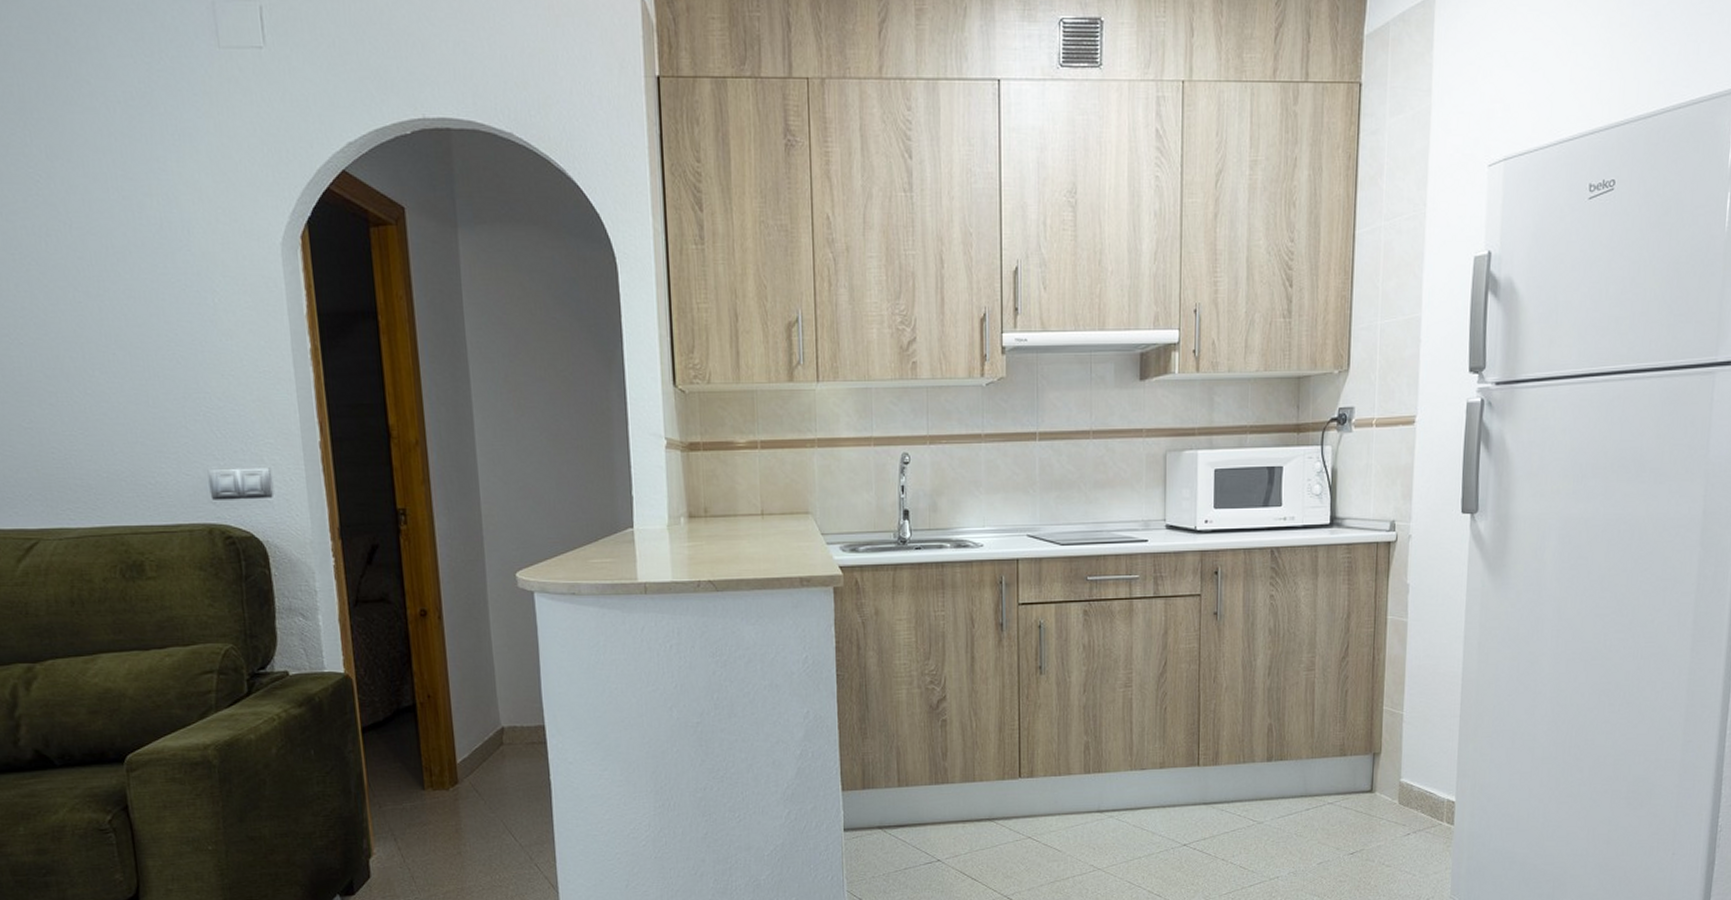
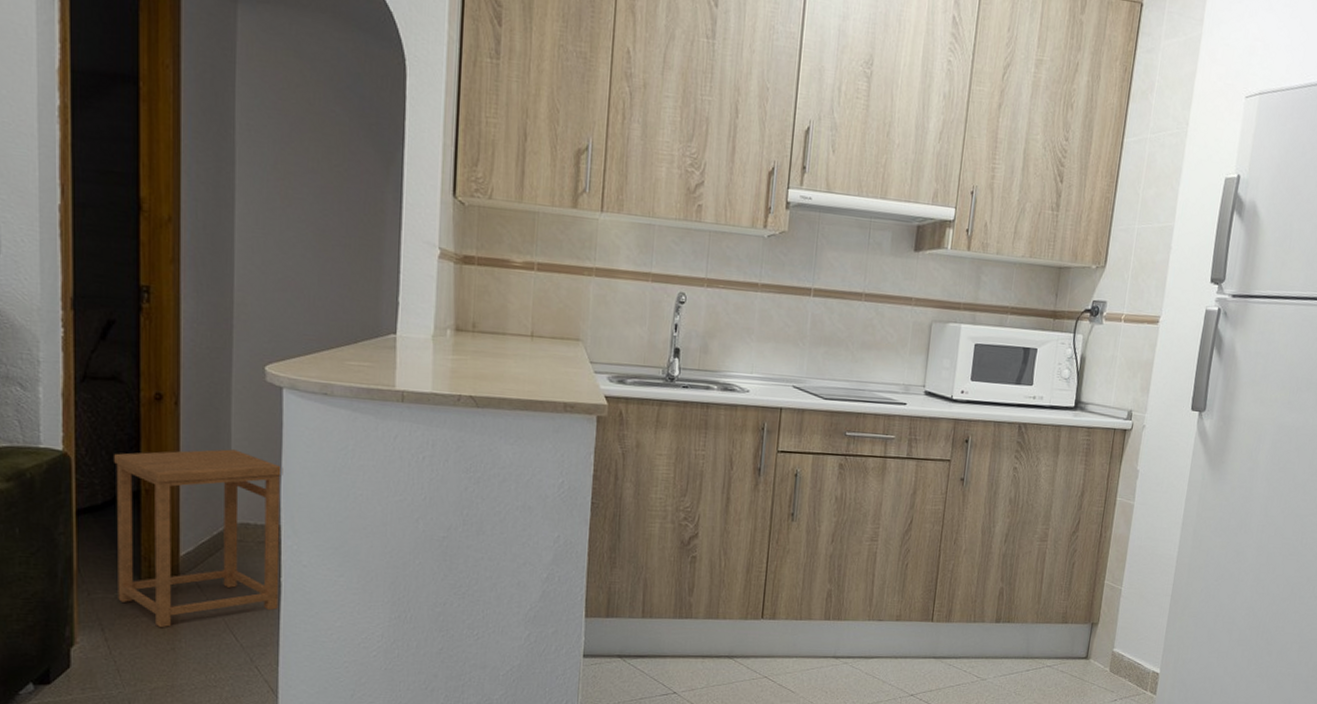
side table: none [390,656,551,834] -> present [114,449,283,628]

